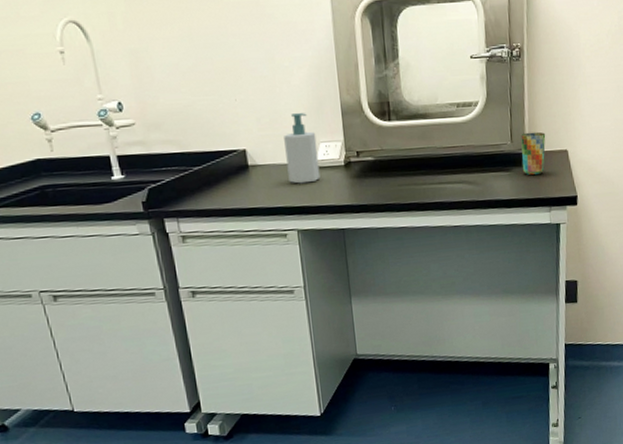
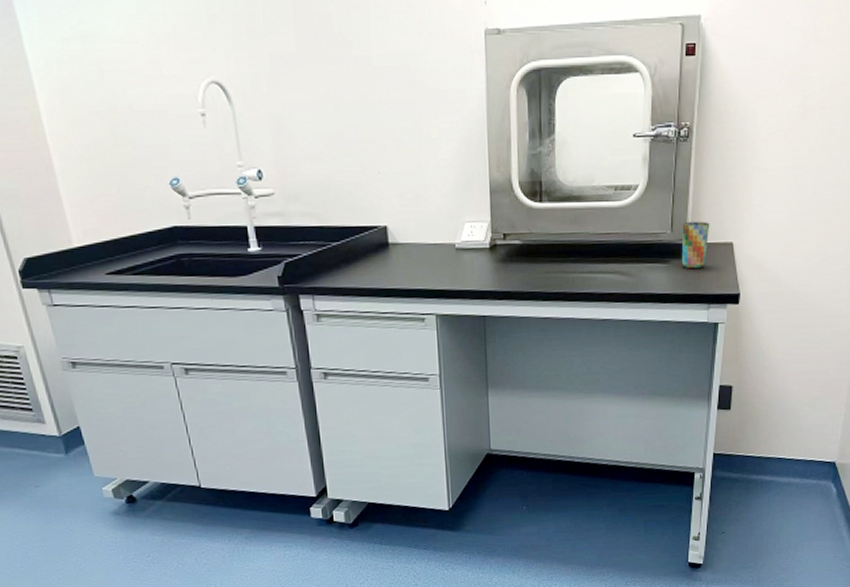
soap bottle: present [284,112,321,184] -> none [427,188,464,266]

